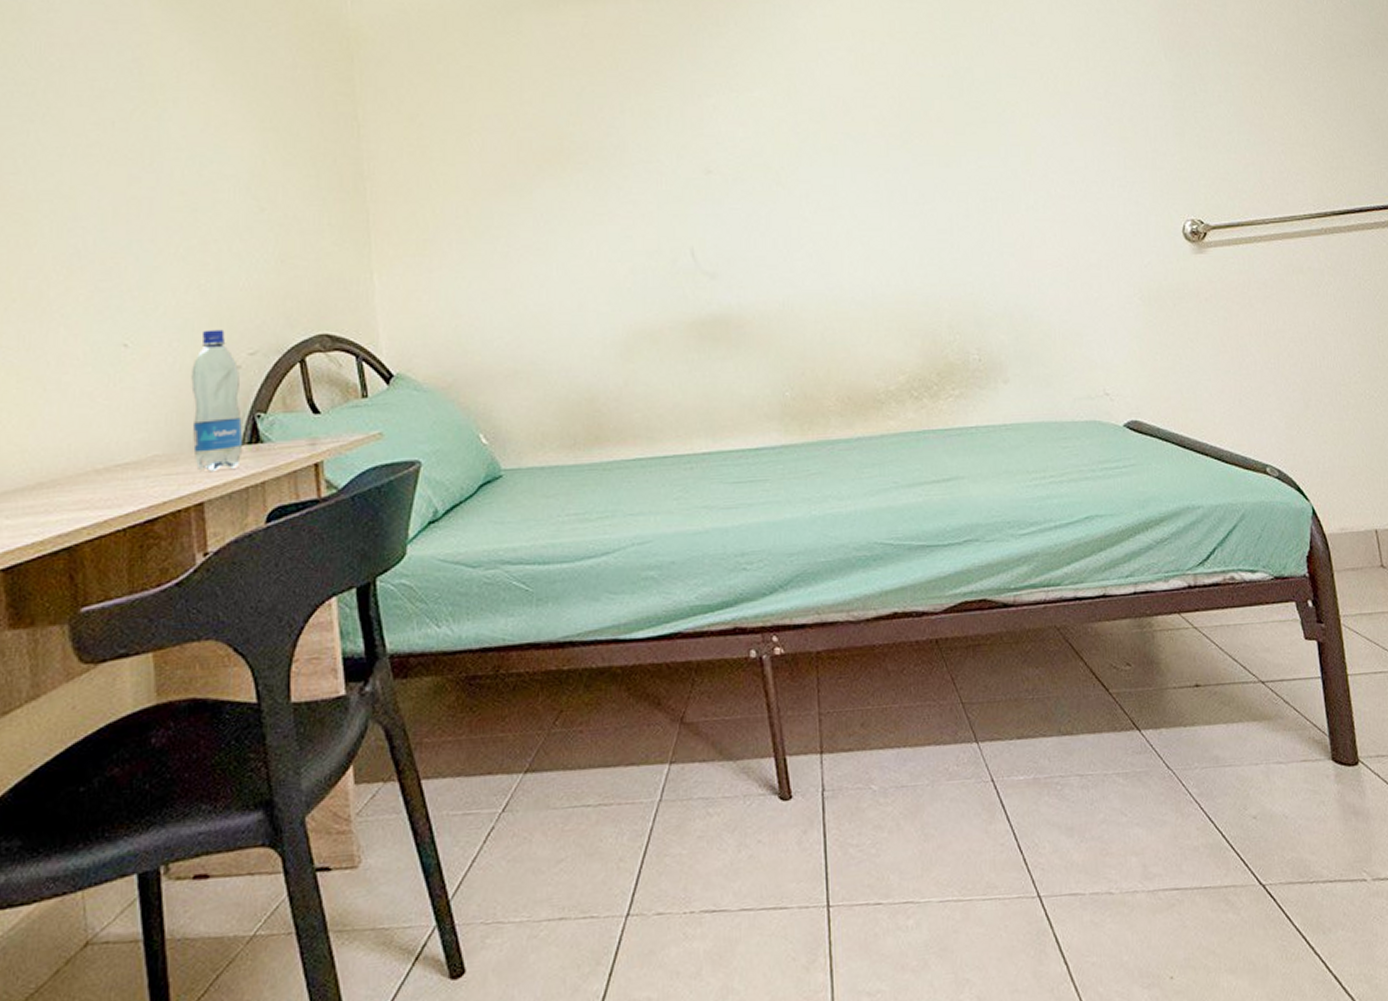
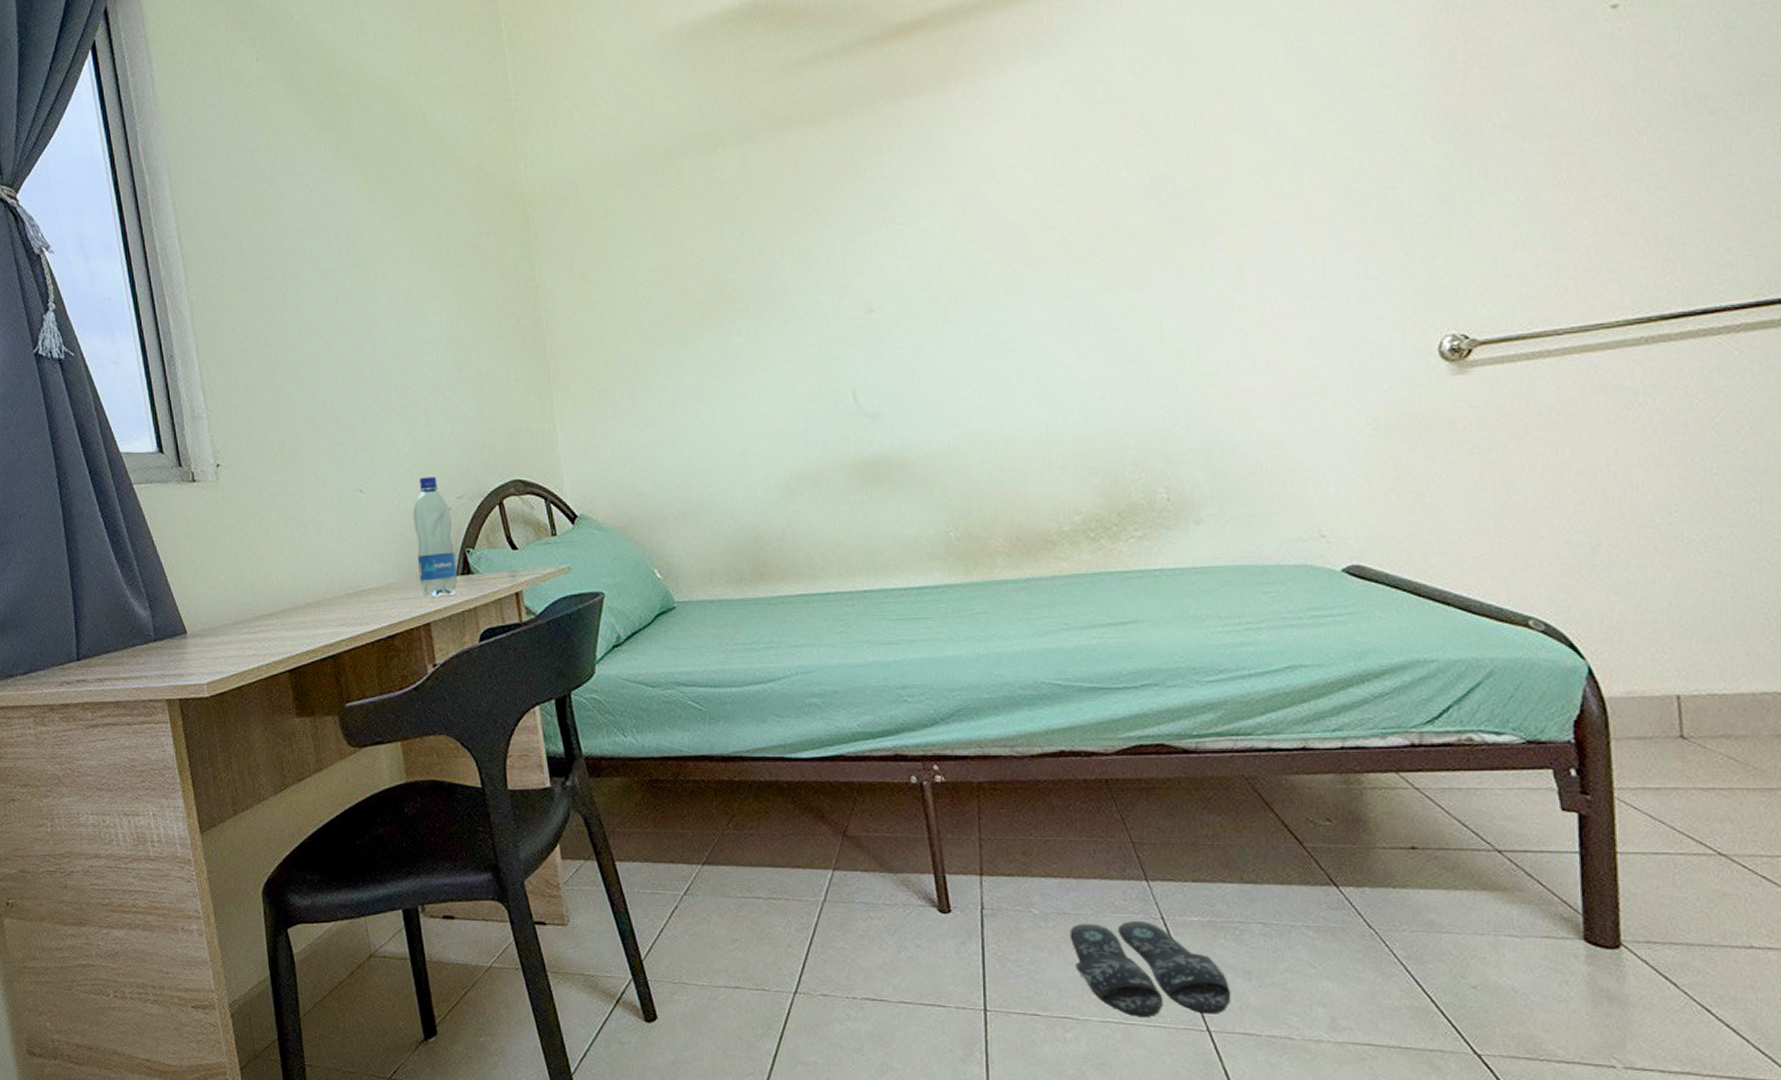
slippers: none [908,785,1057,891] -> present [1070,920,1231,1017]

